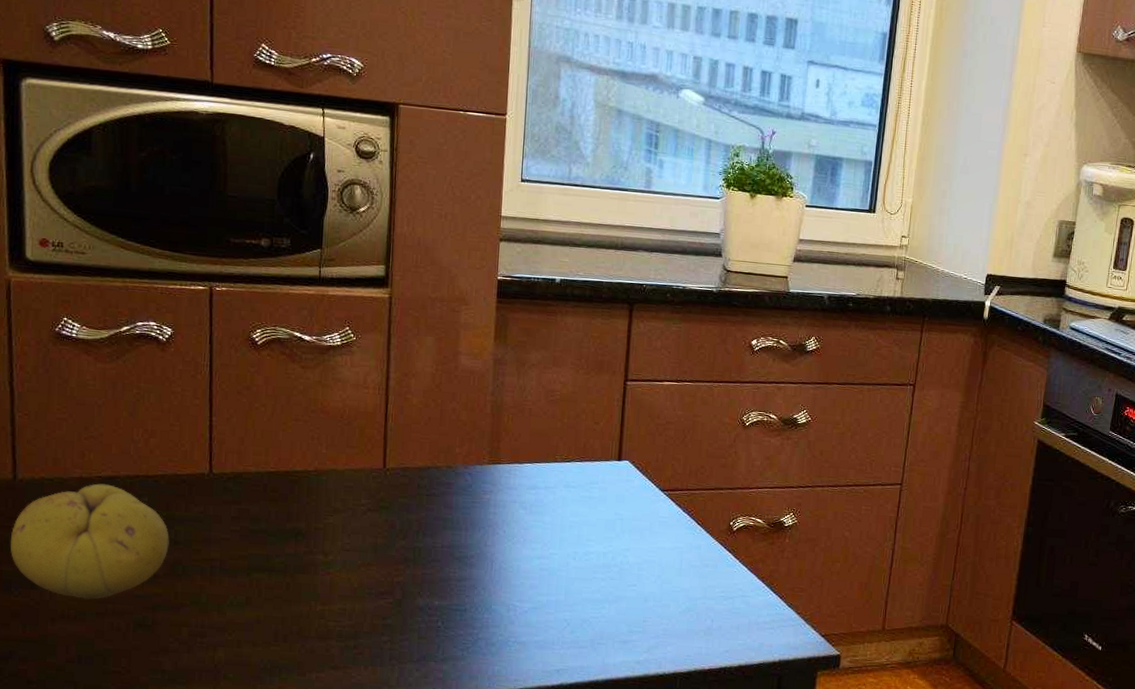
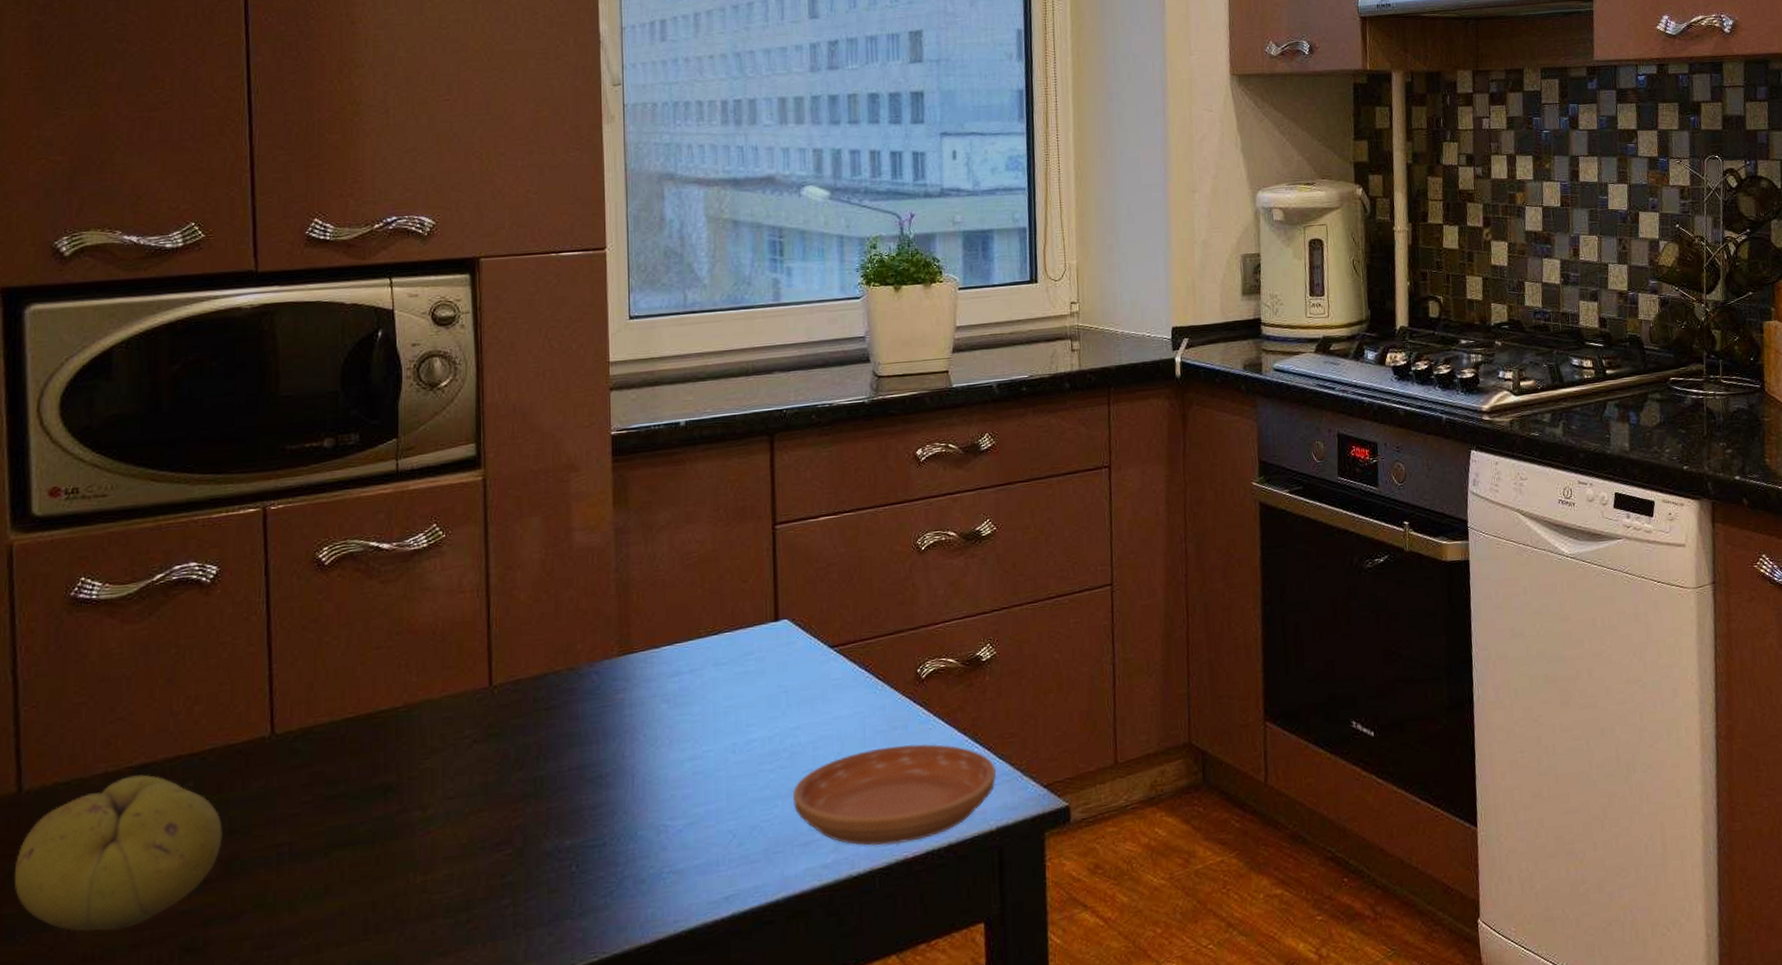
saucer: none [618,579,785,657] -> present [793,743,996,846]

